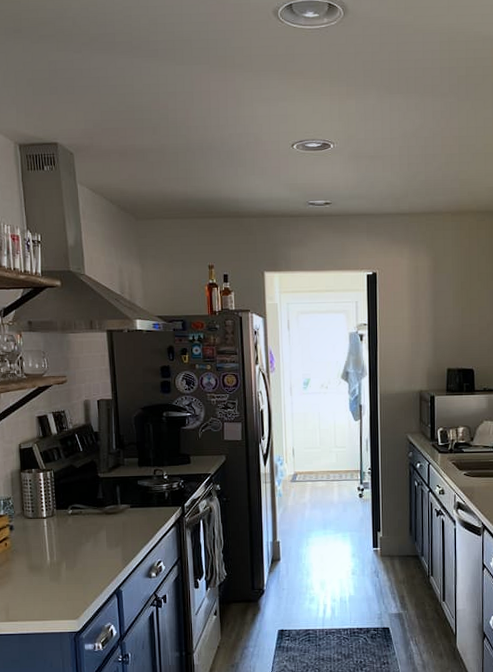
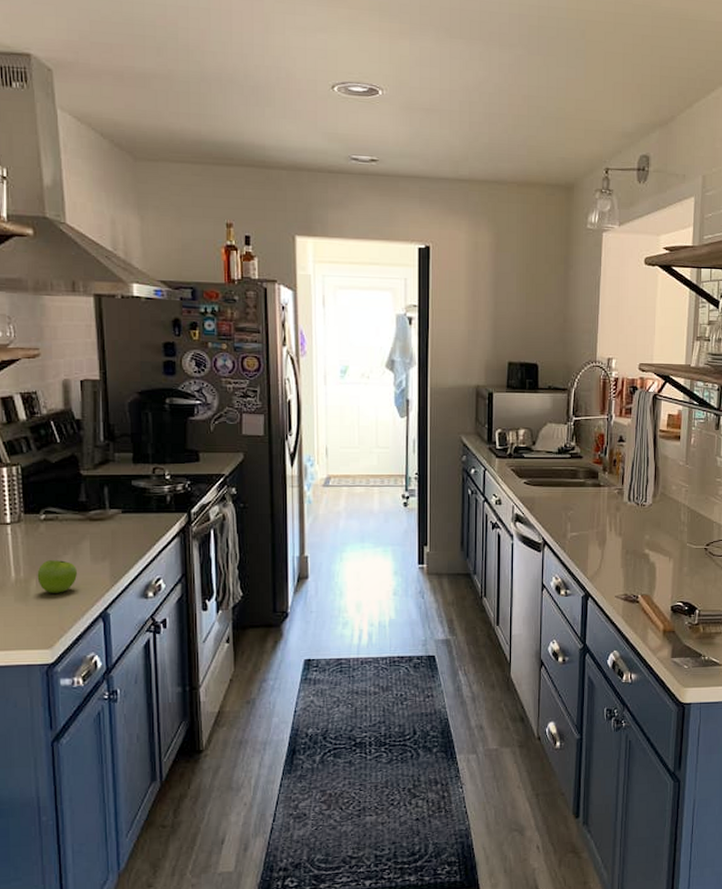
fruit: none [66,547,97,574] -> present [37,560,77,593]

